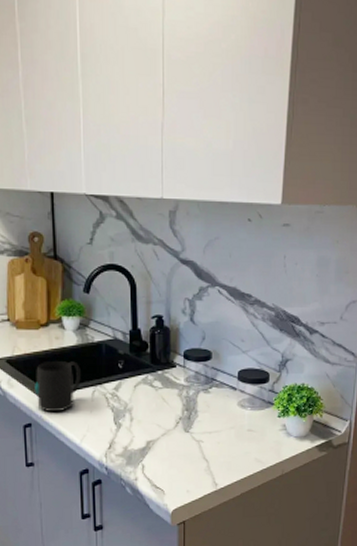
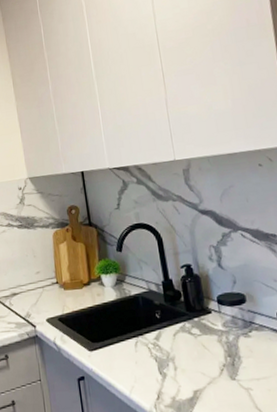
mug: present [35,360,81,412] -> none [83,315,124,364]

